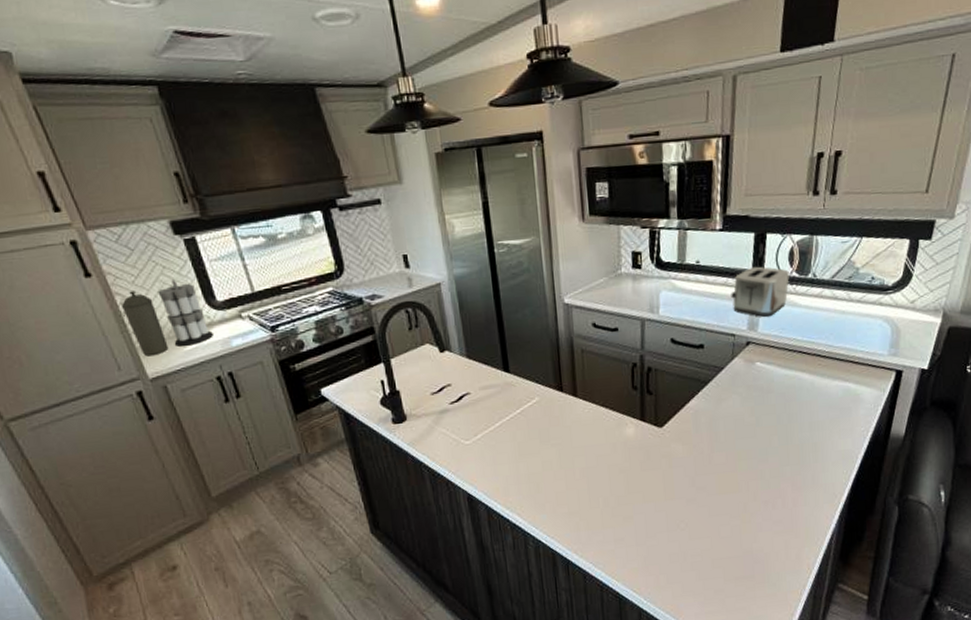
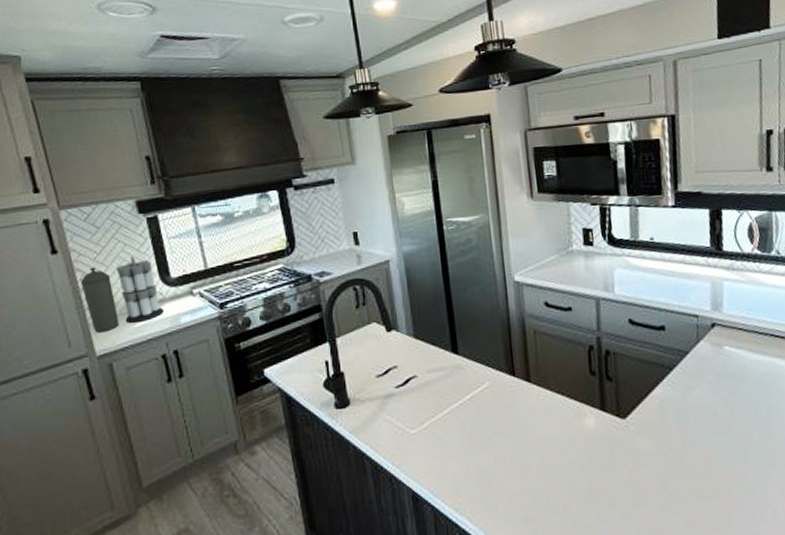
toaster: present [731,266,790,317] -> none [689,243,752,297]

